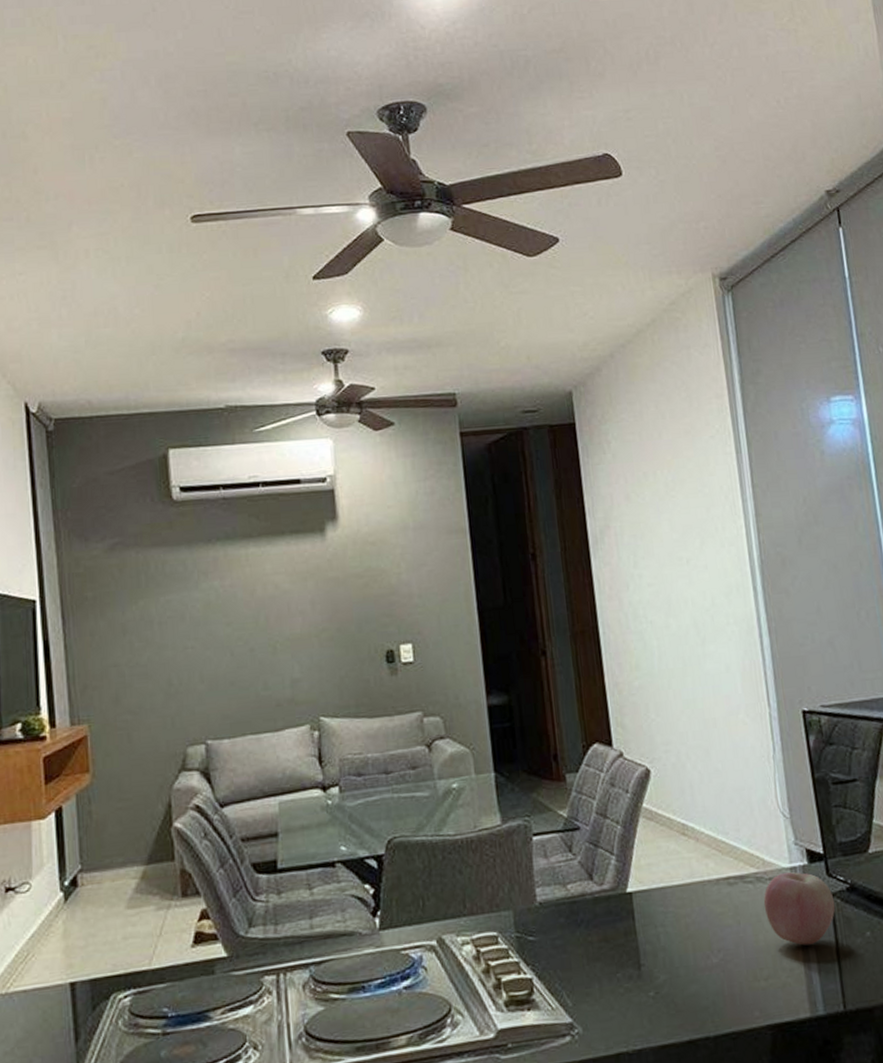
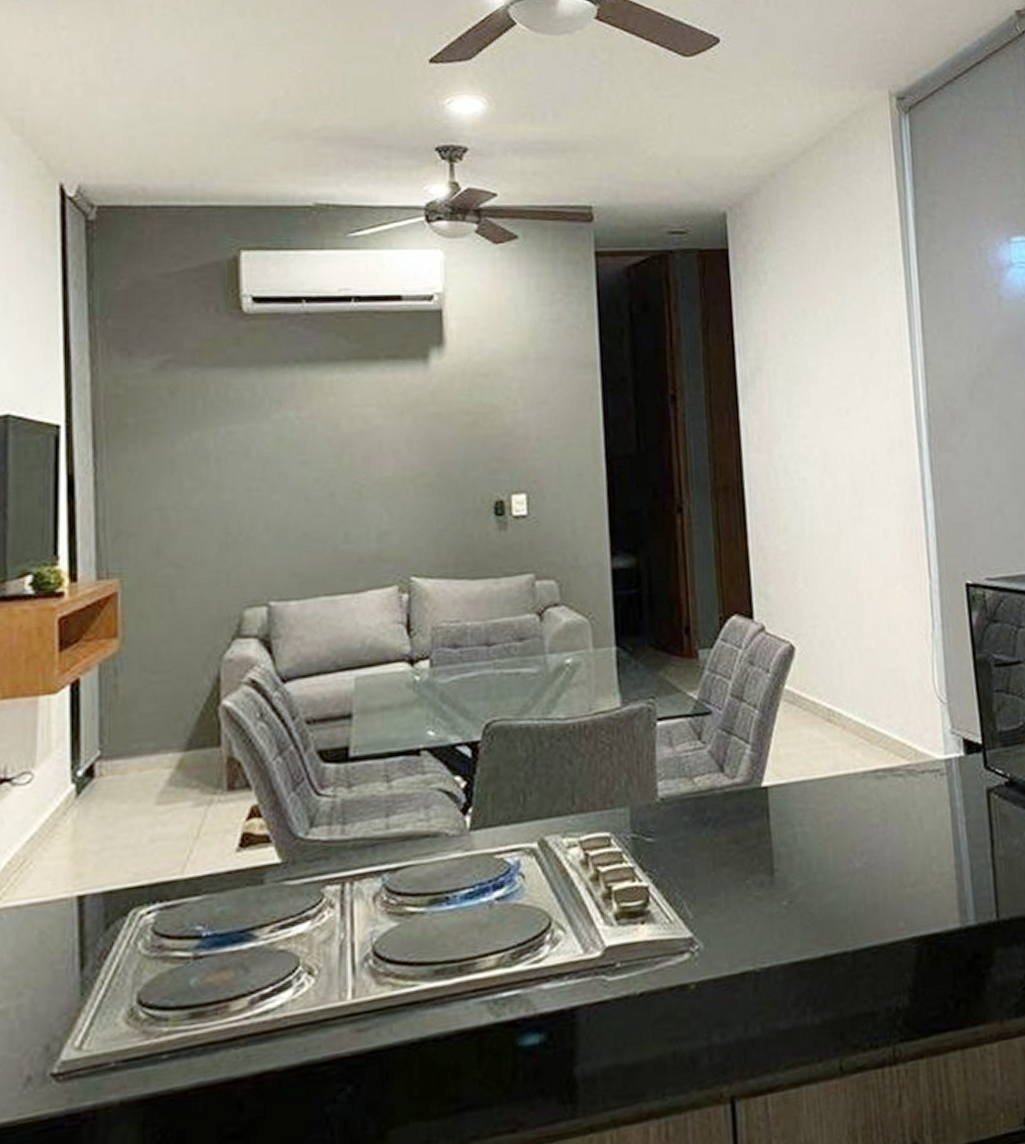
apple: present [763,872,836,946] -> none [914,764,993,847]

